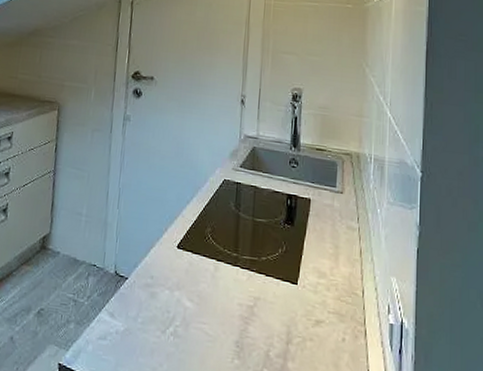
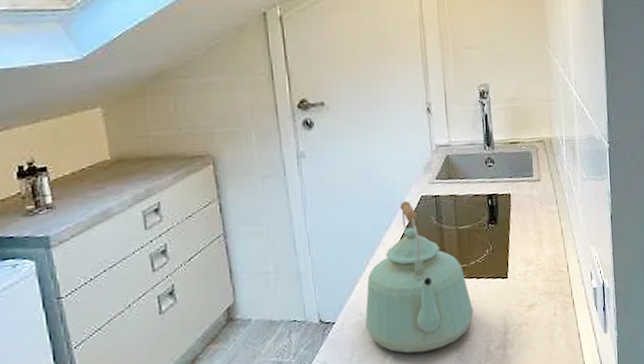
kettle: none [153,180,259,337] -> present [365,200,474,354]

